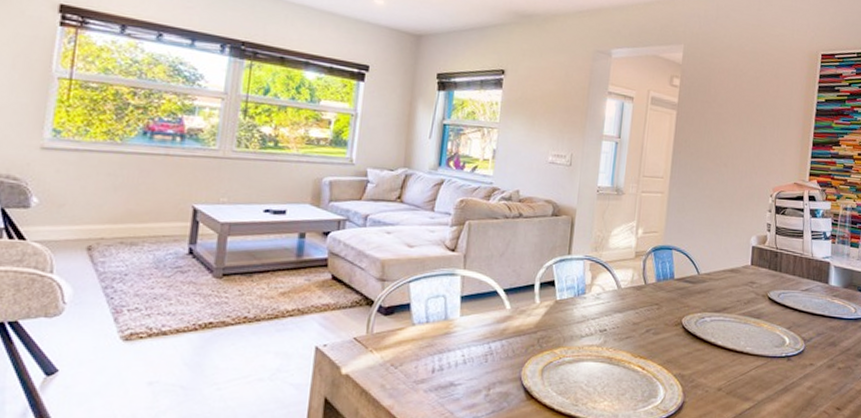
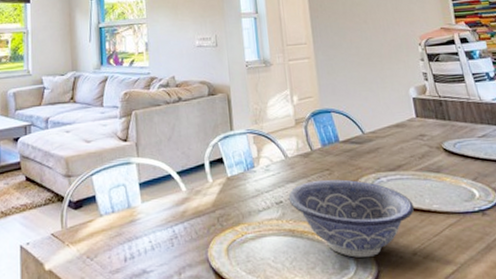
decorative bowl: none [613,313,730,388] -> present [288,179,415,258]

